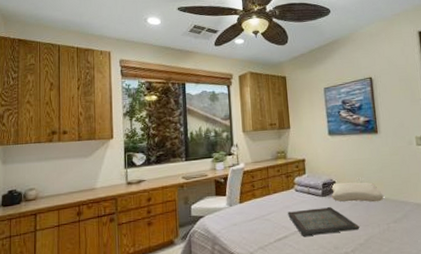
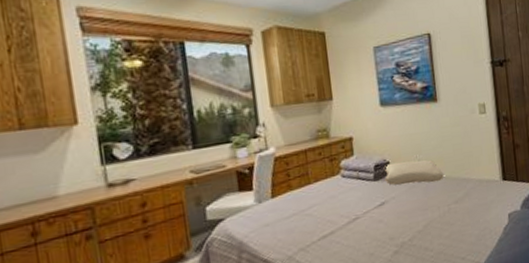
serving tray: present [288,207,360,236] -> none [333,192,418,230]

